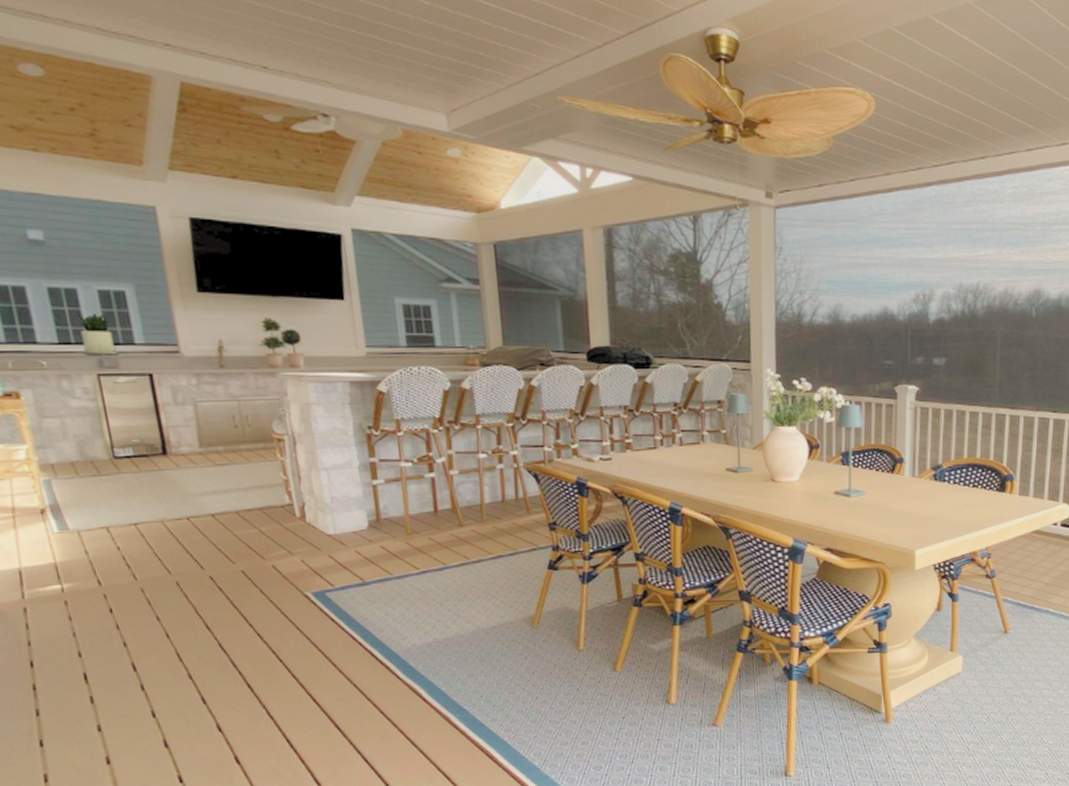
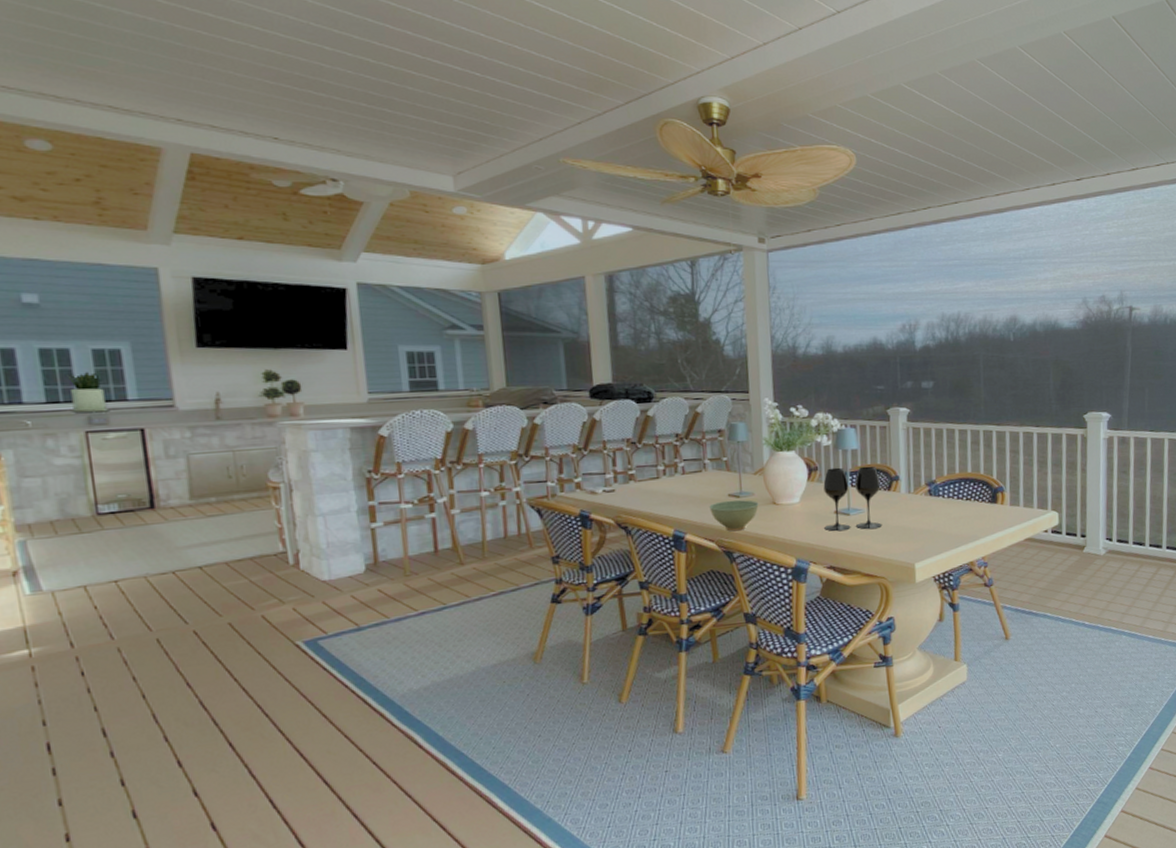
bowl: none [706,474,757,507] -> present [709,499,759,532]
wine glass: none [823,446,884,513] -> present [823,466,881,532]

